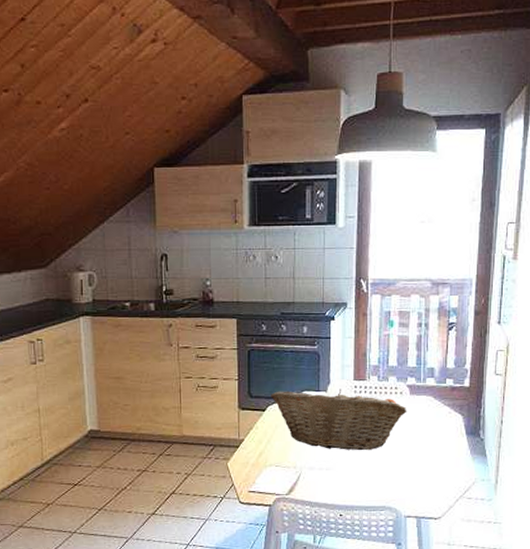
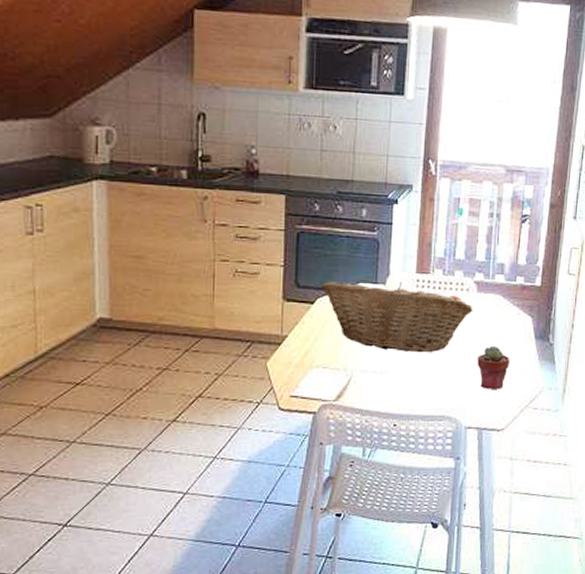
potted succulent: none [413,442,444,482] -> present [477,345,510,389]

